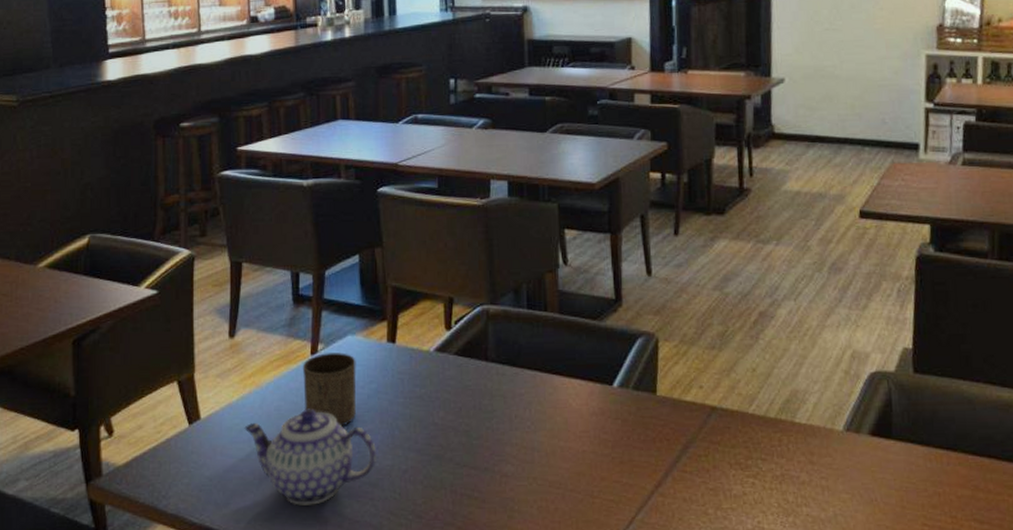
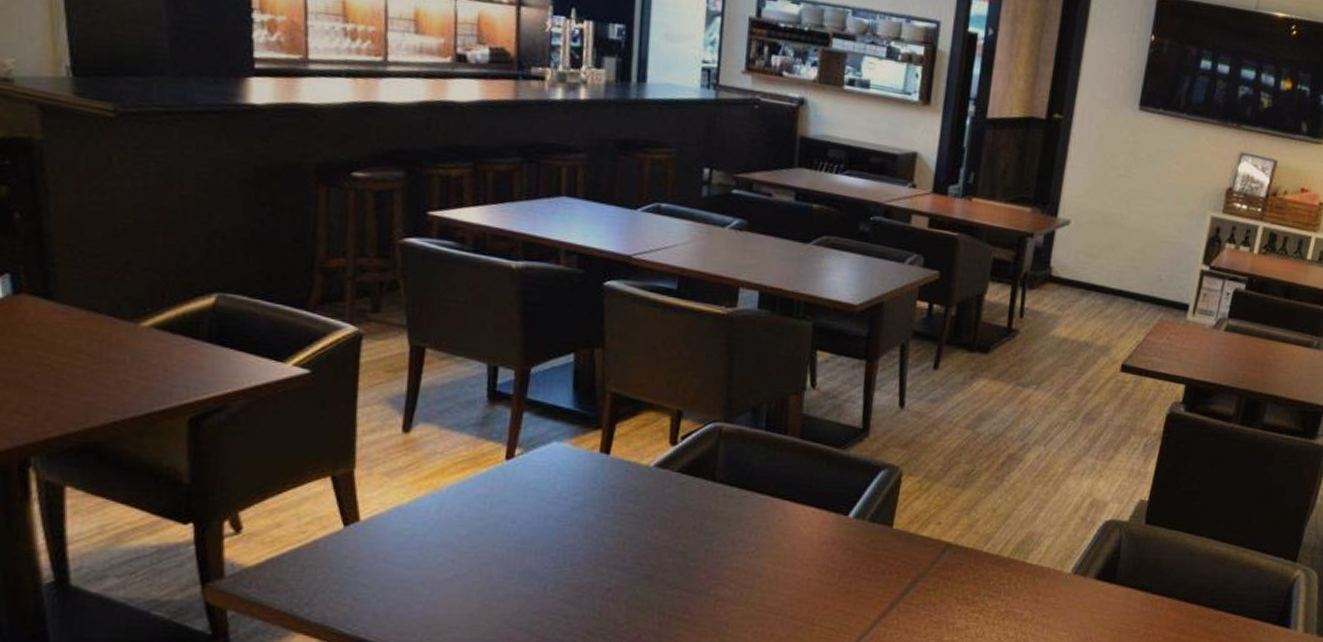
teapot: present [244,408,376,506] -> none [415,517,576,620]
cup: present [302,353,356,427] -> none [492,458,561,539]

